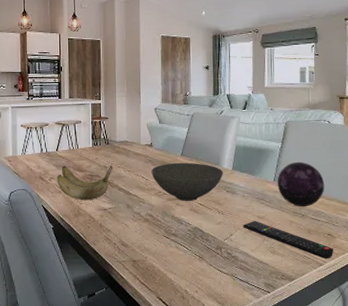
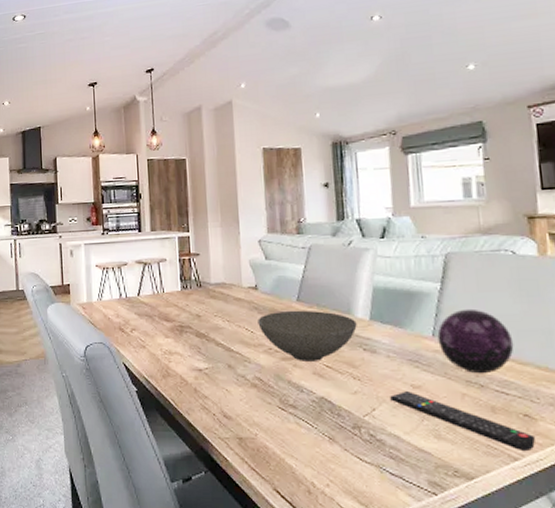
banana: present [57,164,112,201] -> none [139,312,207,358]

